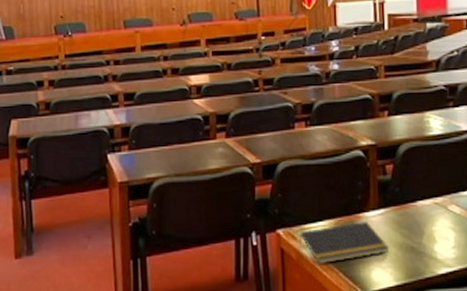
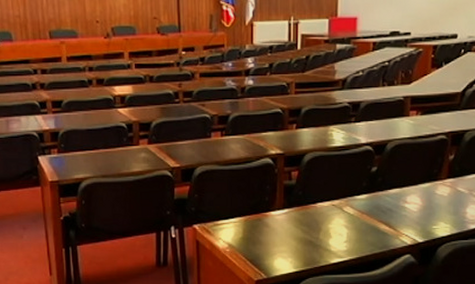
notepad: present [299,222,390,265] -> none [213,220,291,254]

